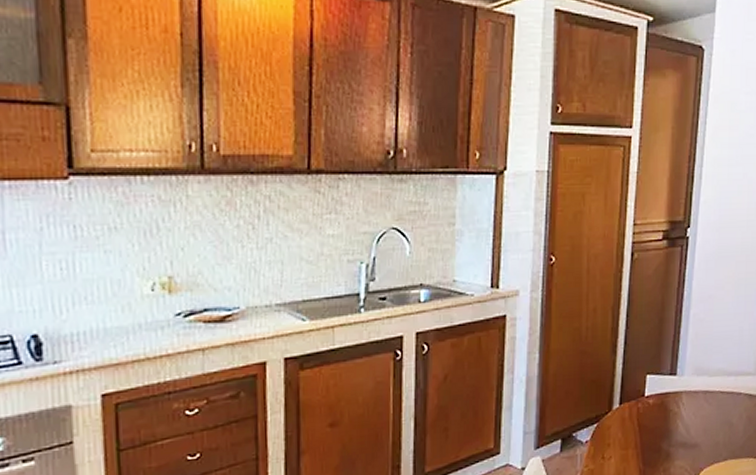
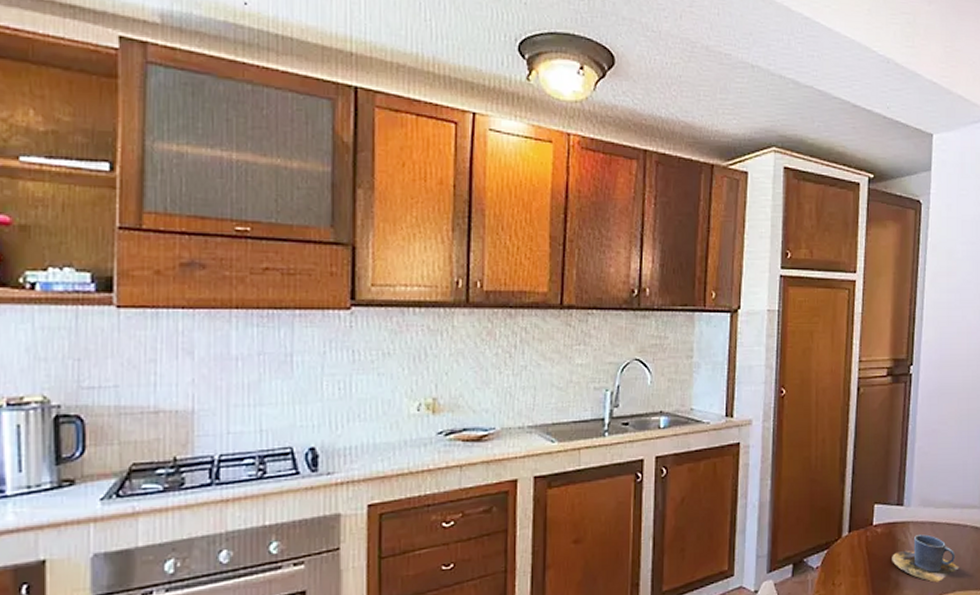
cup: none [663,404,732,452] -> present [892,534,959,582]

